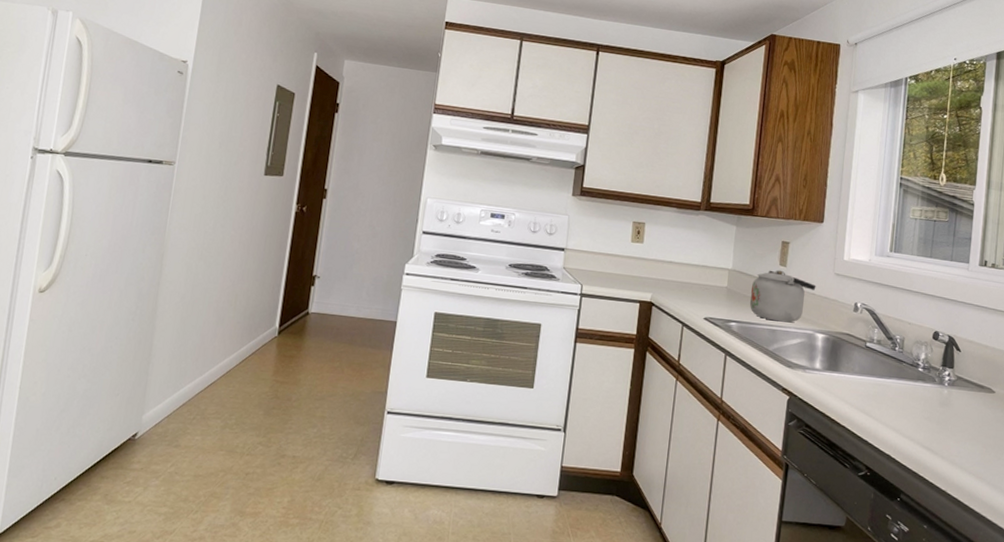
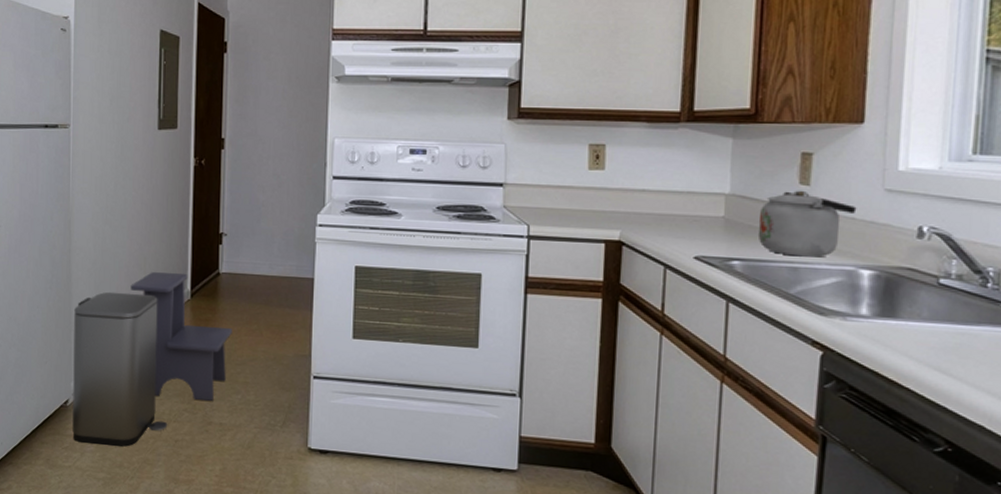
pedal bin: none [137,325,245,480] -> present [72,291,168,447]
step stool: none [218,309,315,434] -> present [130,272,232,401]

